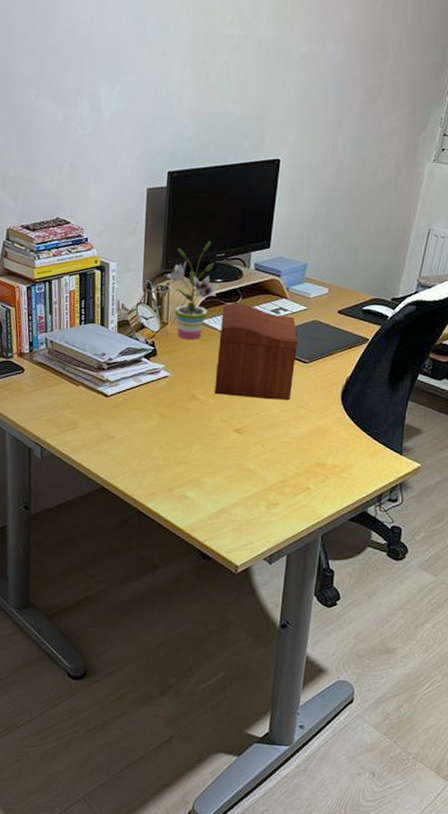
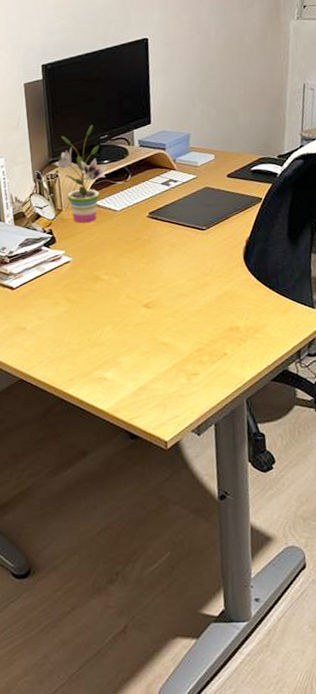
sewing box: present [215,304,298,400] -> none [113,181,194,273]

